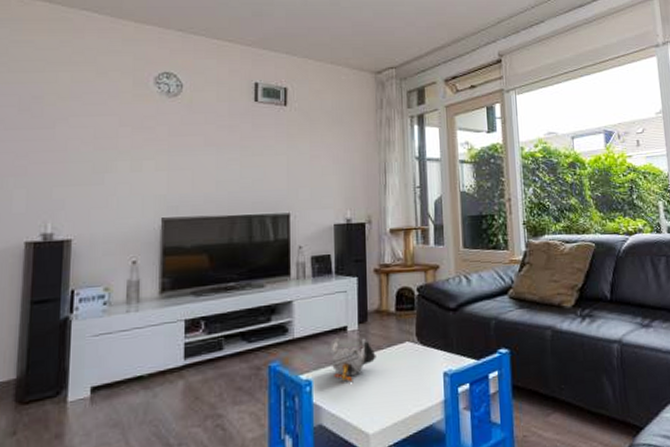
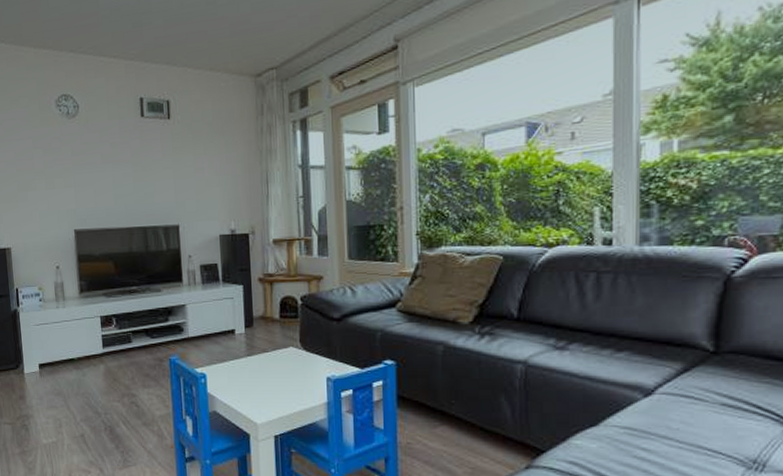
corkscrew: present [327,337,376,383] -> none [218,339,262,379]

